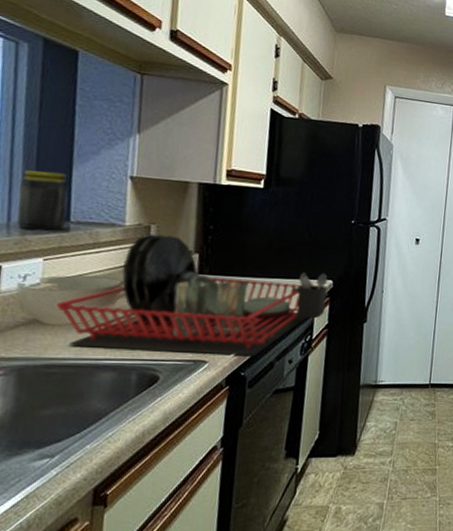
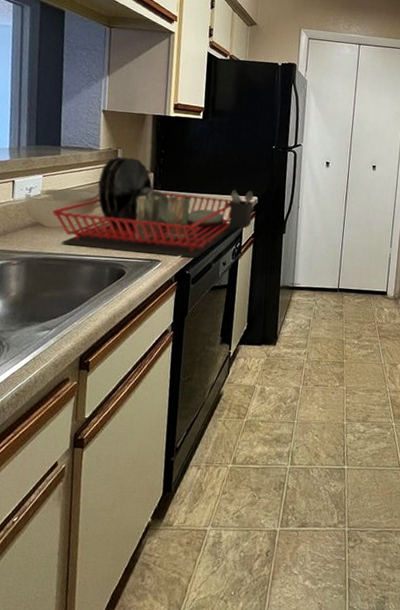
jar: present [16,170,69,231] -> none [24,106,60,154]

